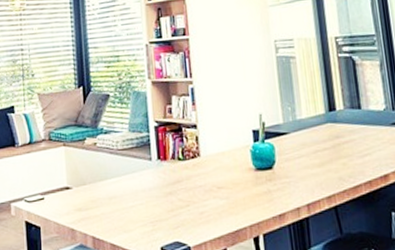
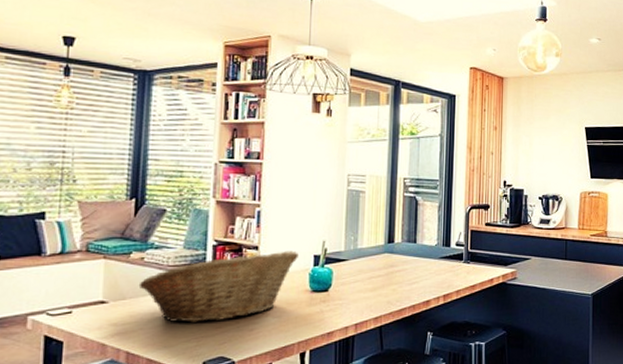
fruit basket: none [95,127,237,206] -> present [138,251,298,323]

